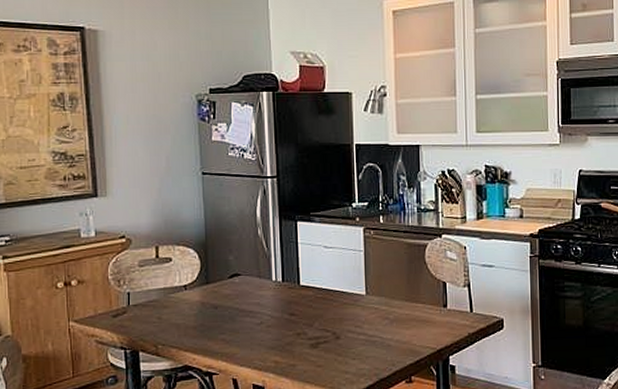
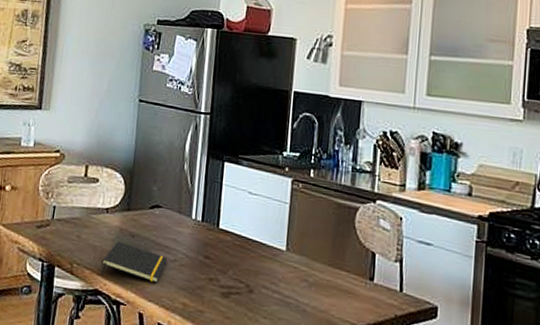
notepad: none [187,315,254,353] -> present [101,241,168,283]

